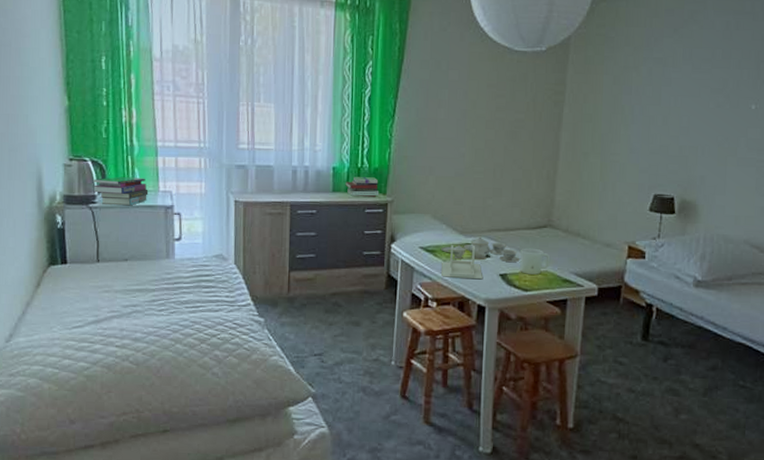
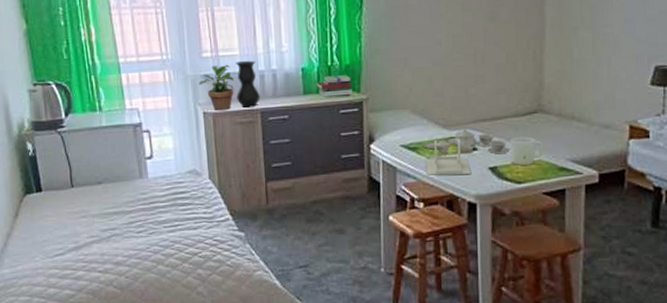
books: present [93,176,149,206] -> none [59,97,115,128]
potted plant: none [232,157,268,201] -> present [198,64,235,111]
vase: none [268,155,291,201] -> present [235,60,260,109]

